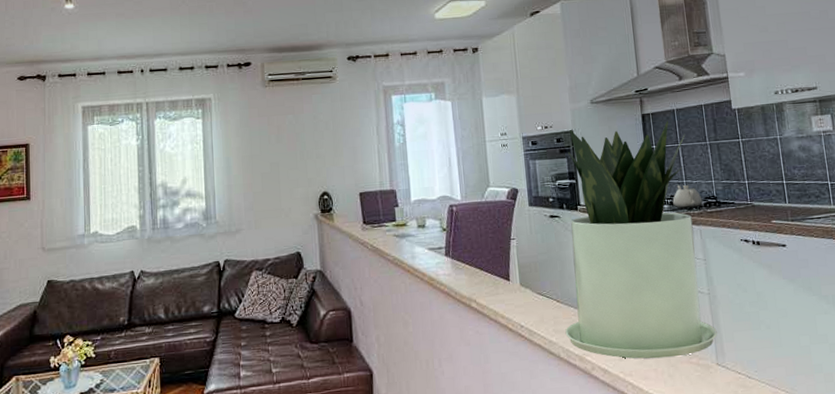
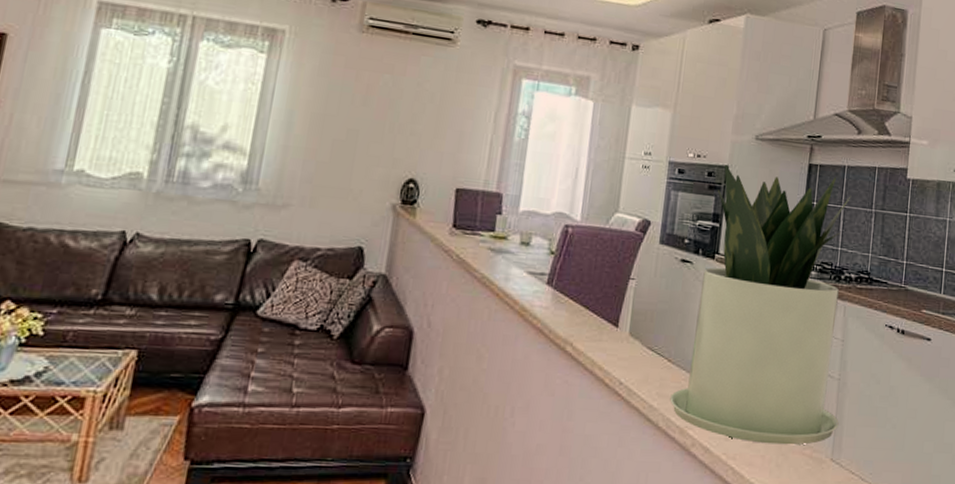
teapot: present [672,185,703,209] -> none [821,251,855,281]

